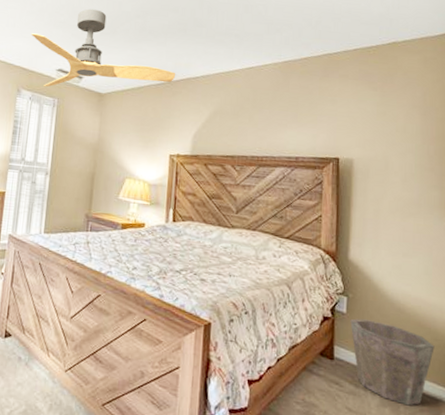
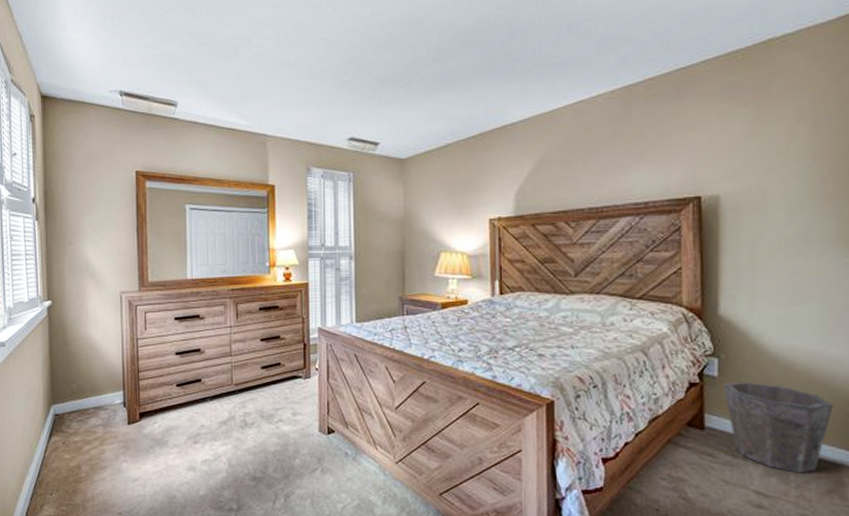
ceiling fan: present [31,9,176,87] -> none [314,60,489,161]

